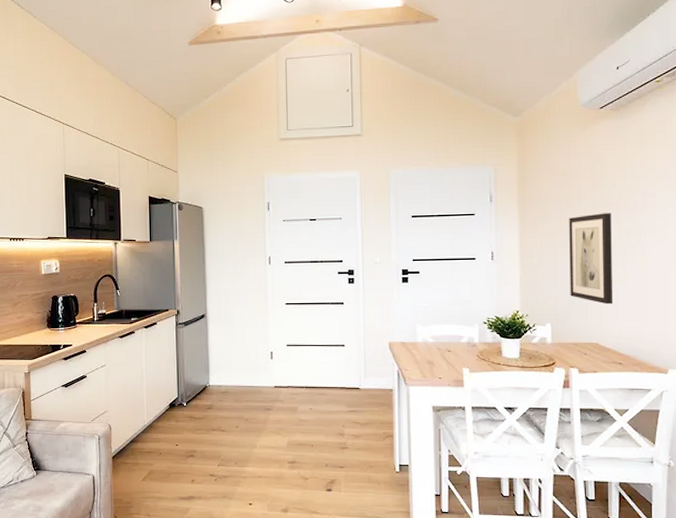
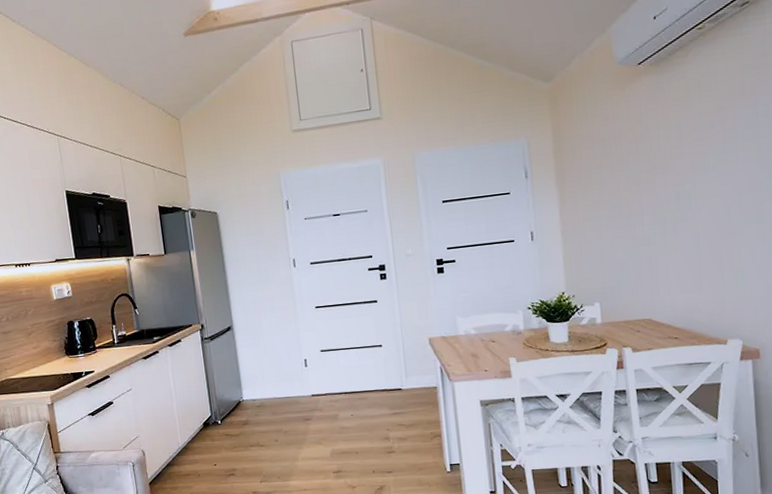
wall art: present [569,213,614,305] -> none [612,178,665,277]

